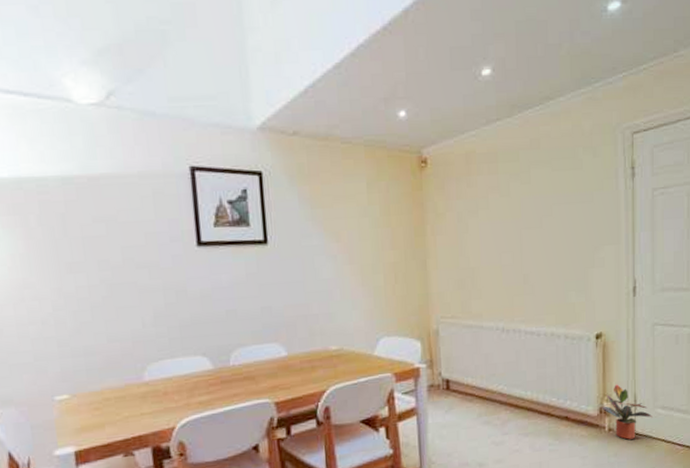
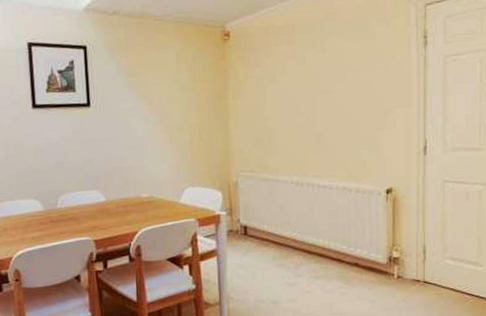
potted plant: present [601,384,652,440] -> none [390,235,442,287]

